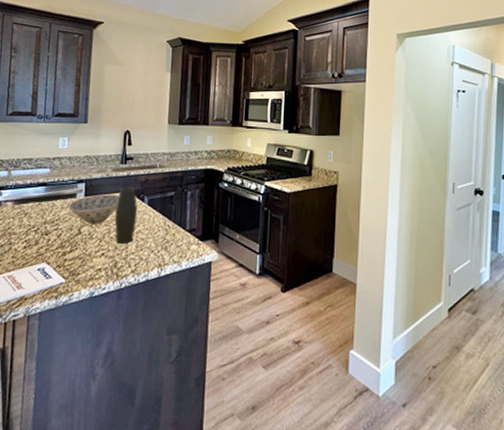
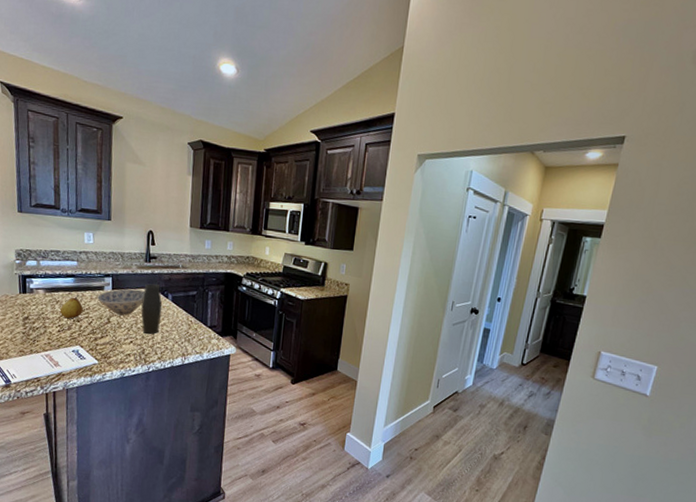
fruit: none [28,205,53,233] -> present [60,295,83,319]

